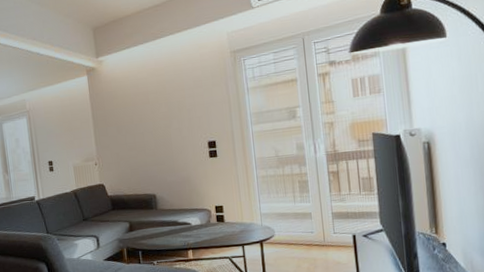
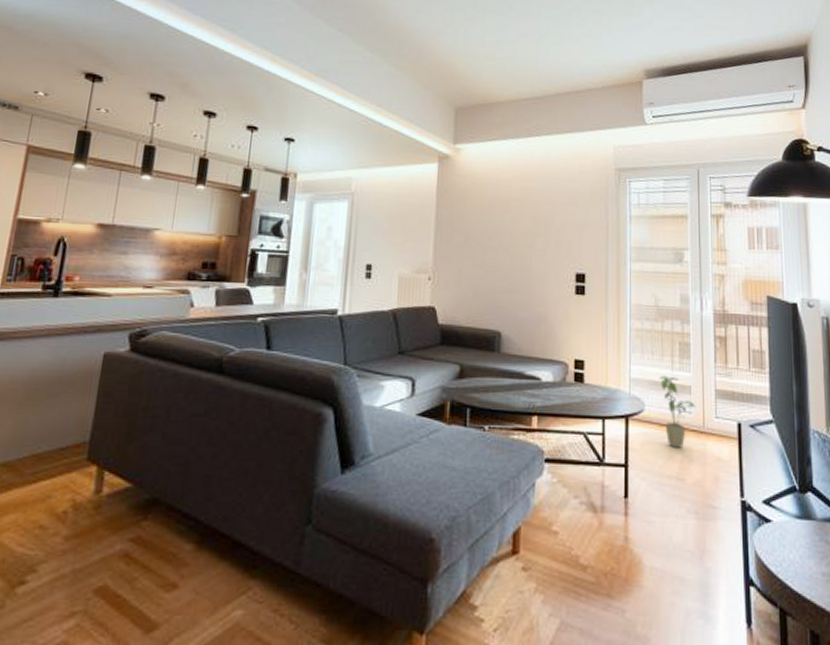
house plant: none [284,207,317,260] -> present [659,375,696,448]

